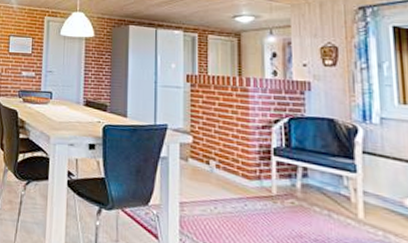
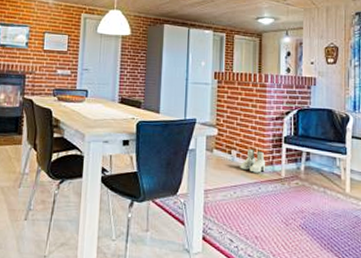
boots: none [220,160,252,188] -> present [240,149,266,173]

